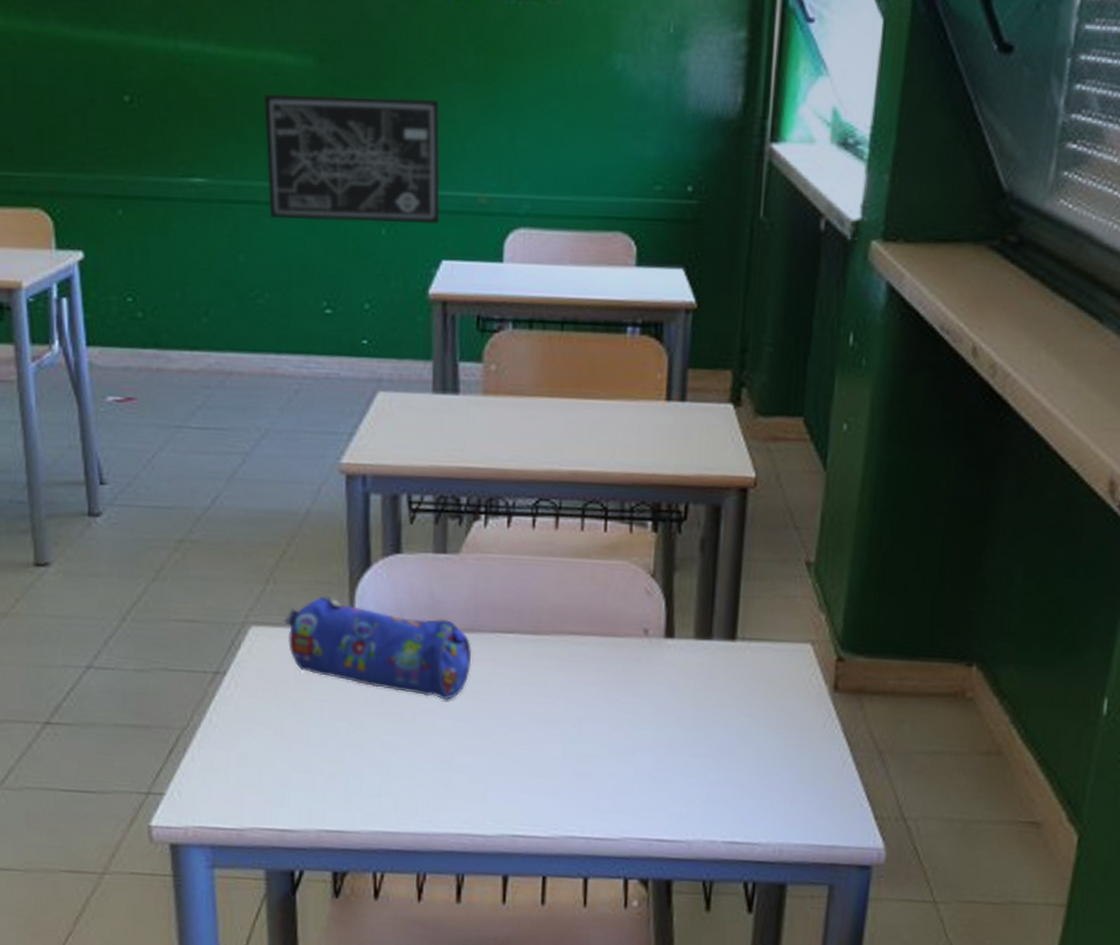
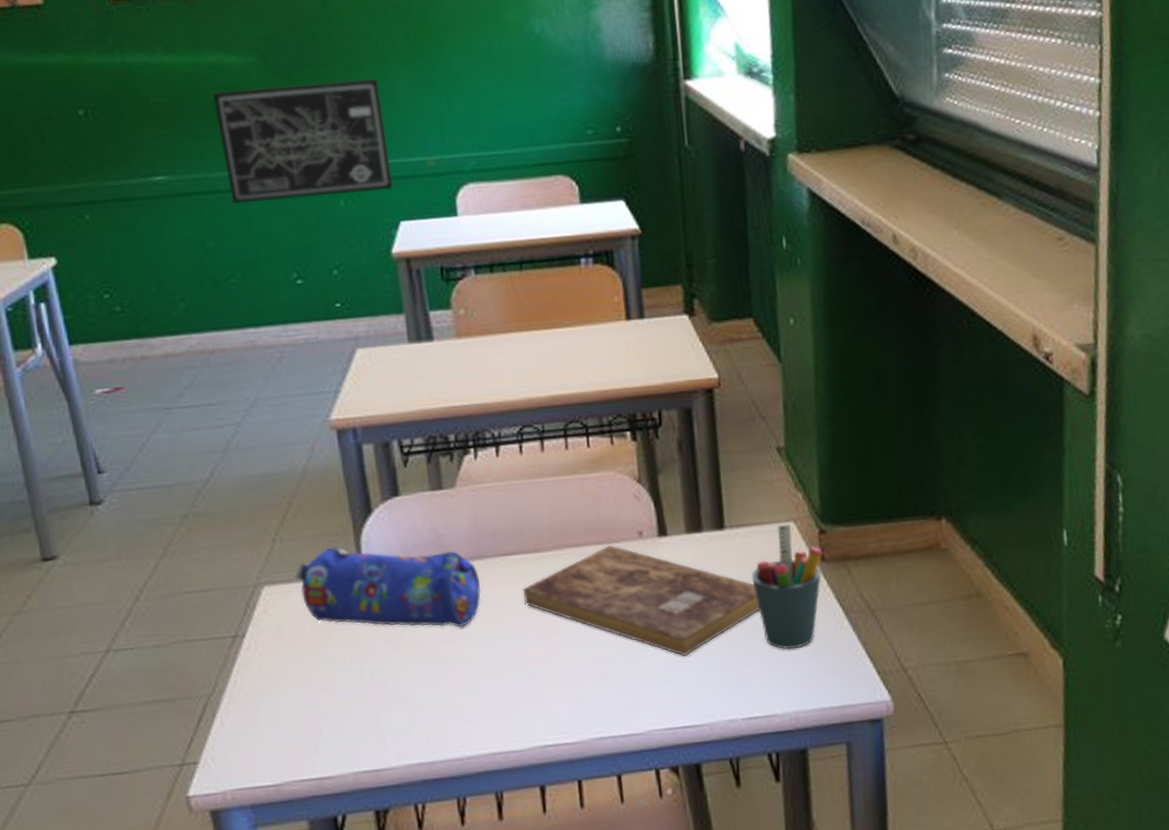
bible: none [514,638,761,768] -> present [522,544,760,657]
pen holder: none [756,644,837,778] -> present [751,524,823,649]

